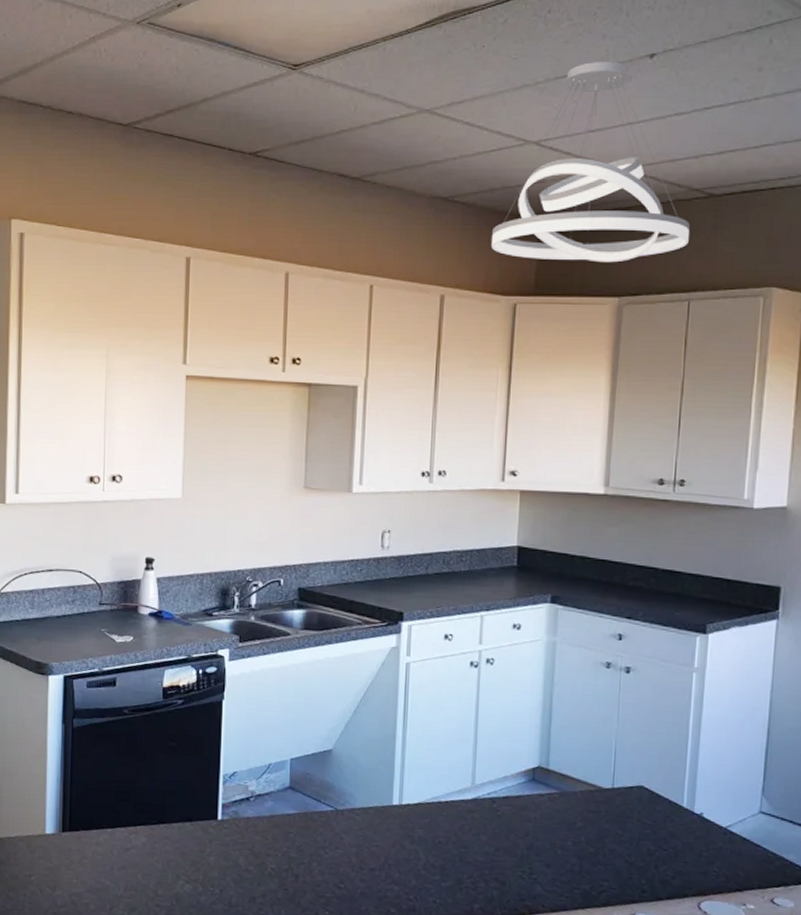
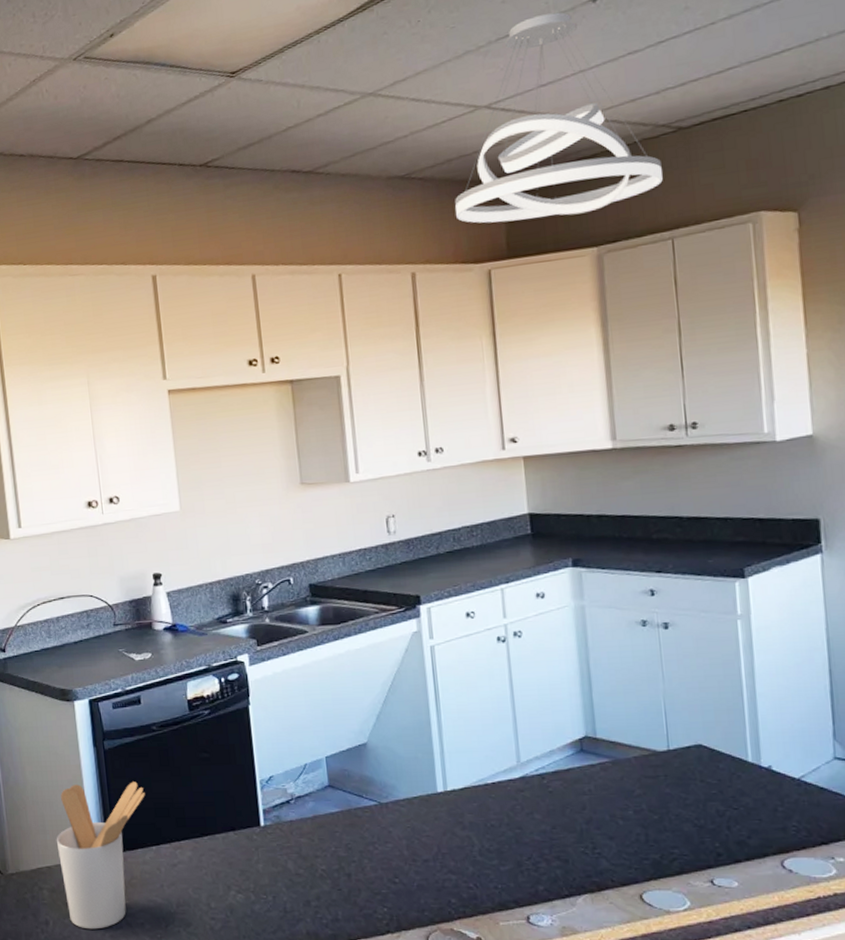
utensil holder: none [11,759,108,905] -> present [56,782,145,930]

